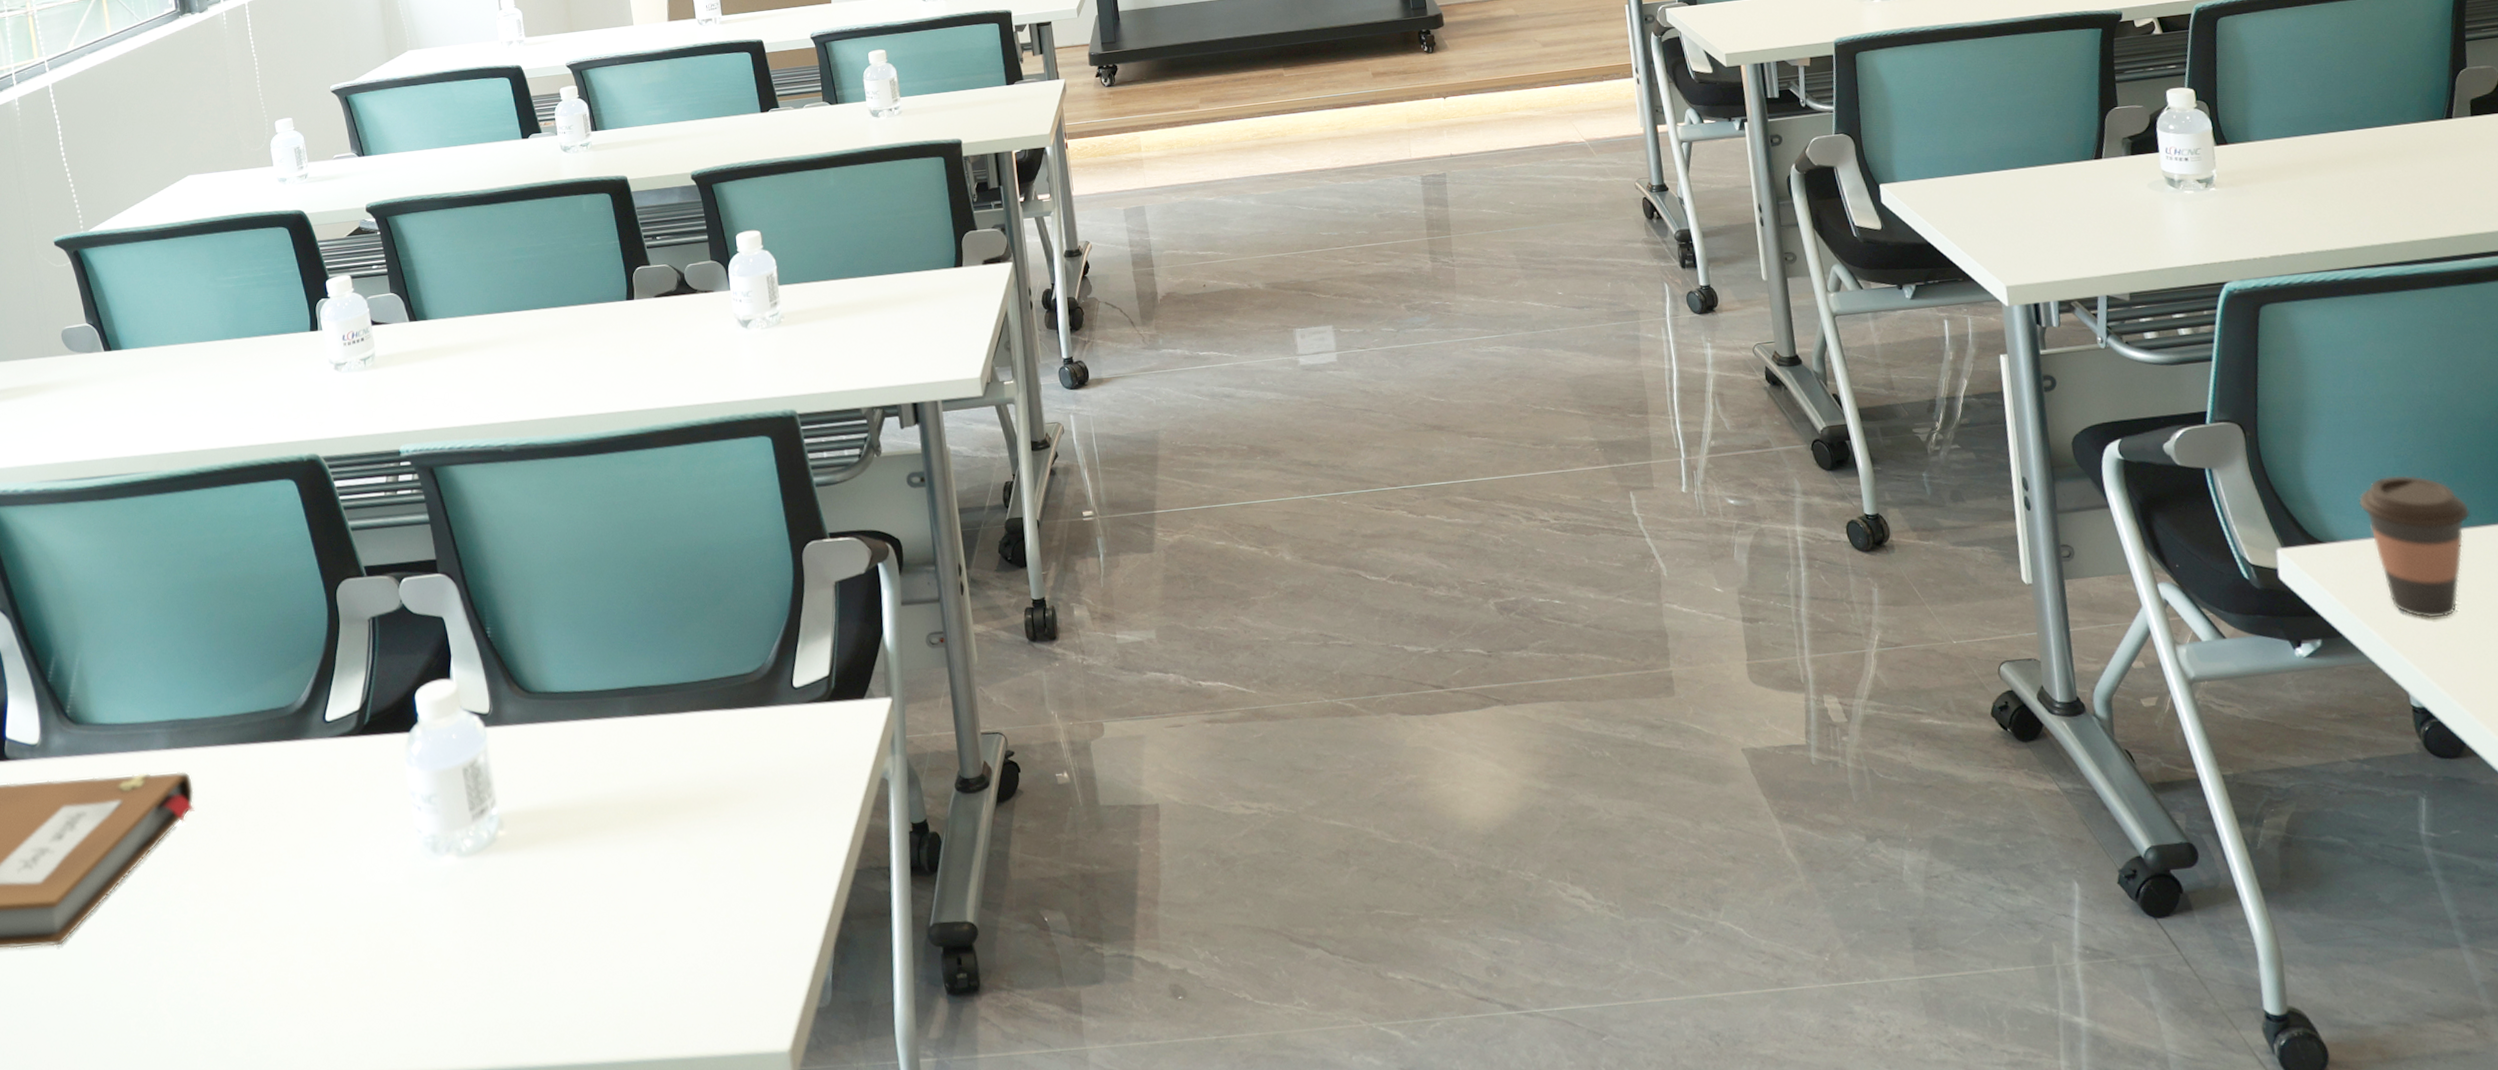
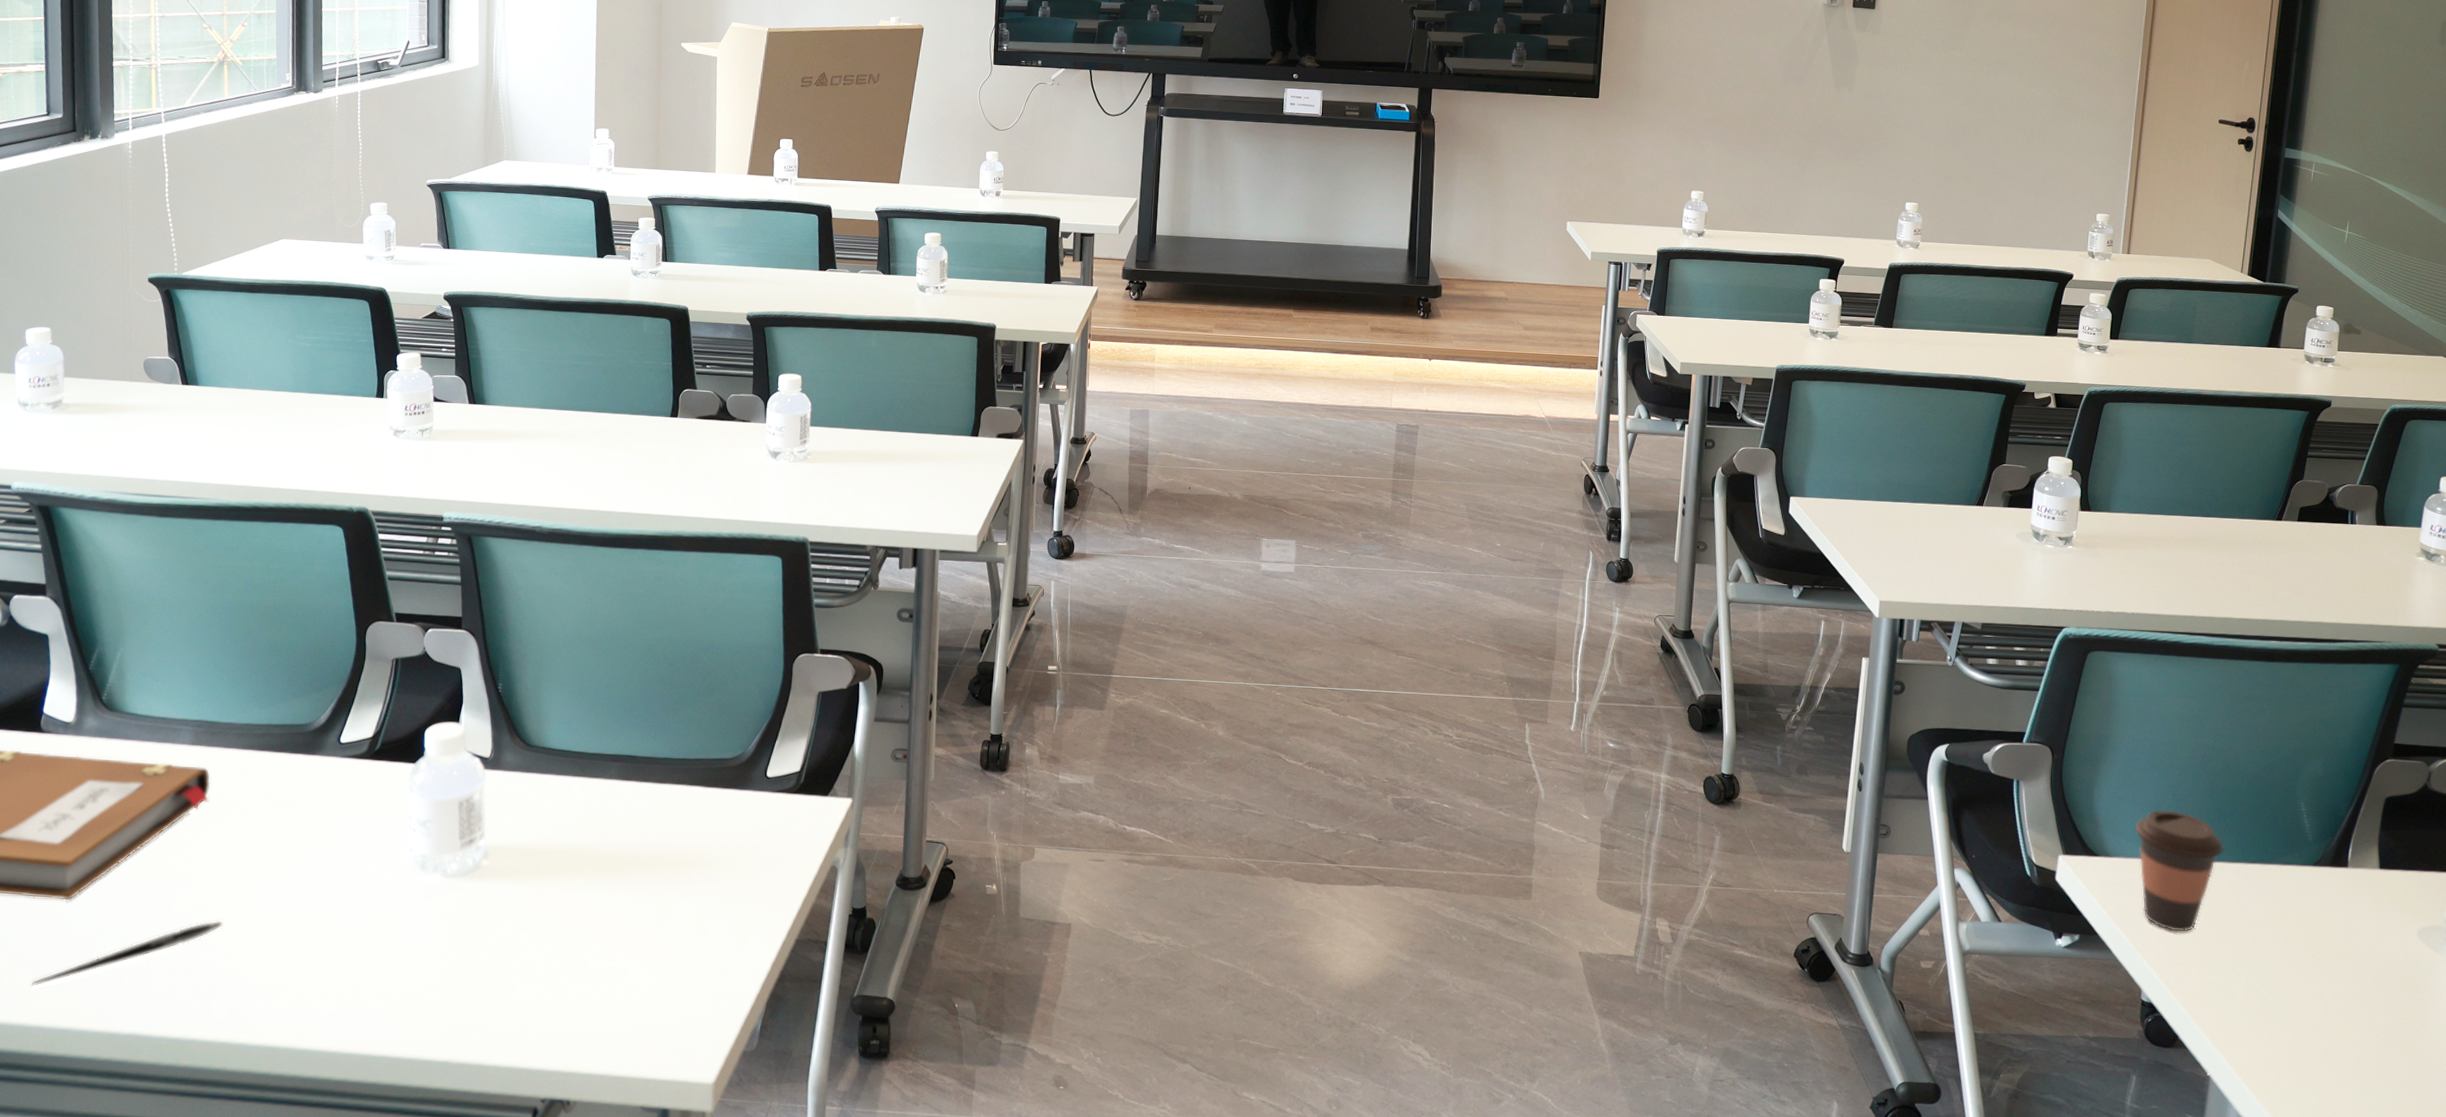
pen: none [32,944,229,1050] -> present [31,920,224,987]

